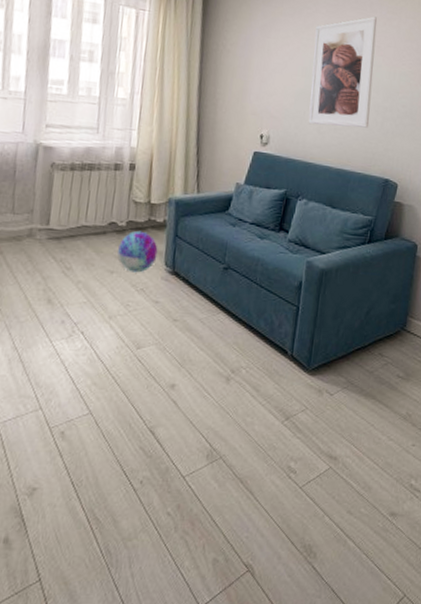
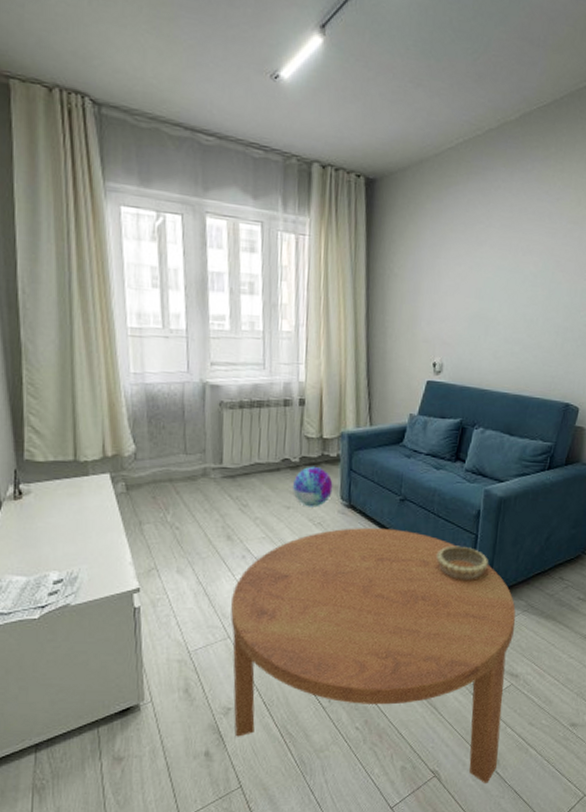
coffee table: none [38,295,336,580] -> present [231,528,516,783]
decorative bowl: none [257,317,309,353] -> present [436,545,488,579]
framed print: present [308,16,377,128] -> none [483,228,557,351]

